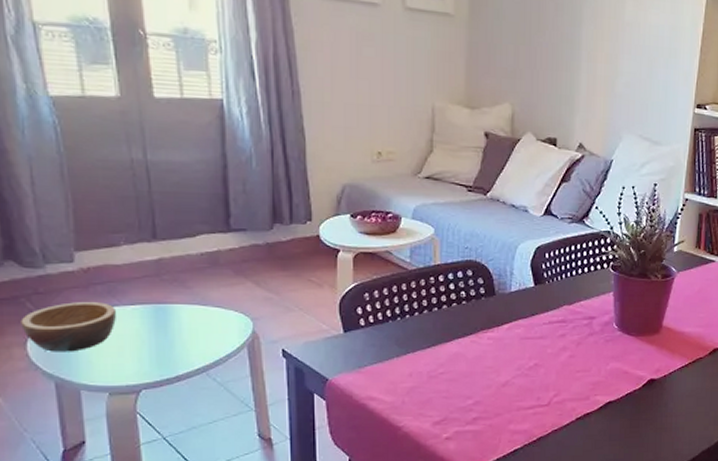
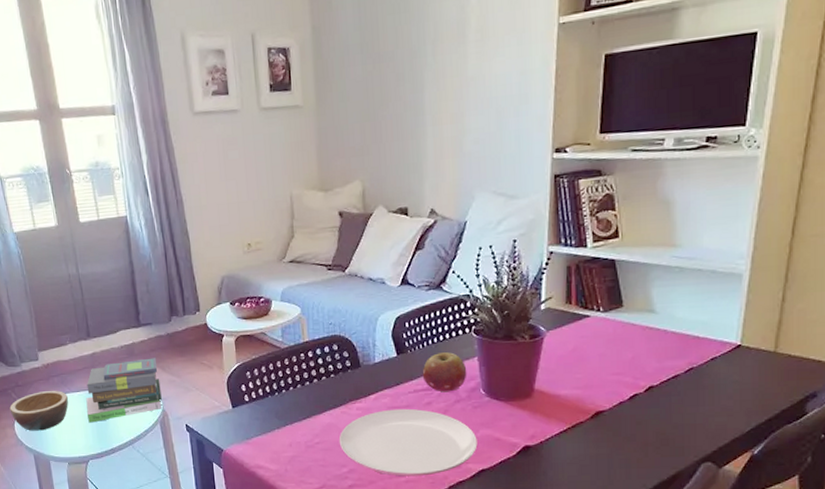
books: none [143,270,252,344] -> present [86,358,162,423]
plate: none [466,340,607,409] -> present [339,408,478,477]
fruit: none [558,286,602,325] -> present [422,352,467,393]

